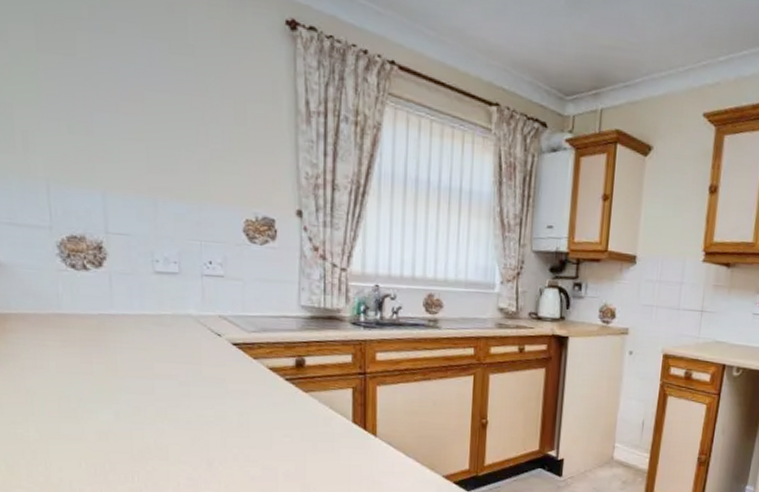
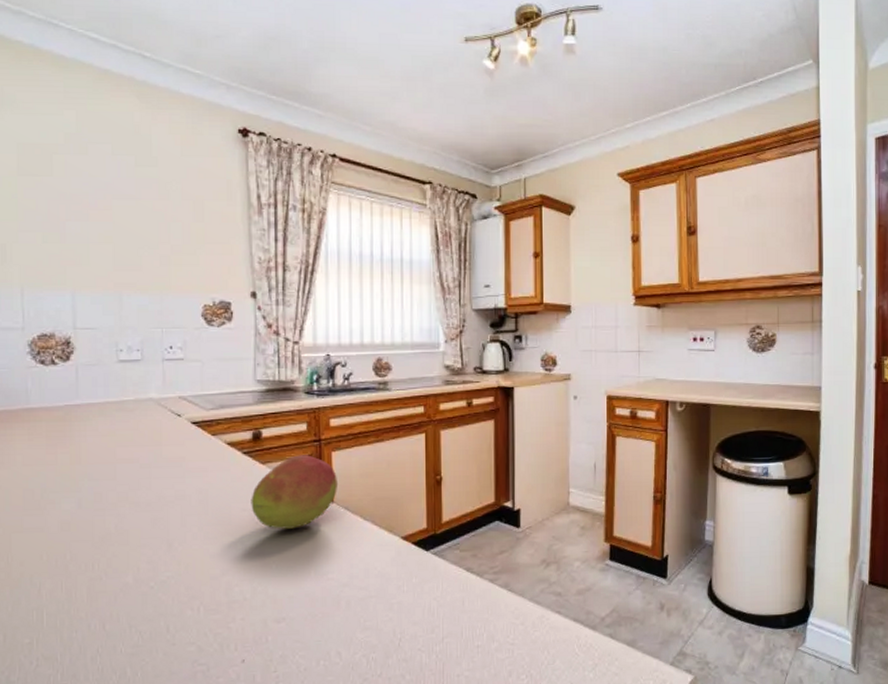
fruit: none [292,386,382,459] -> present [251,455,339,529]

